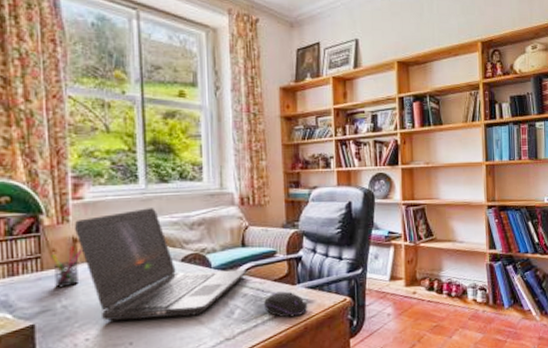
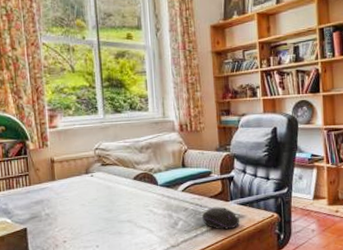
pen holder: present [51,246,82,288] -> none [36,166,58,200]
laptop computer: present [73,208,246,321] -> none [51,134,187,228]

